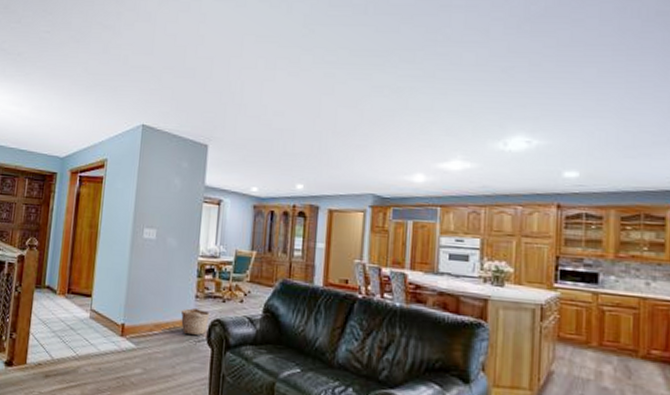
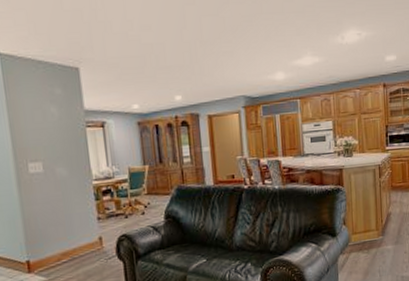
basket: present [181,307,210,335] -> none [87,228,115,256]

